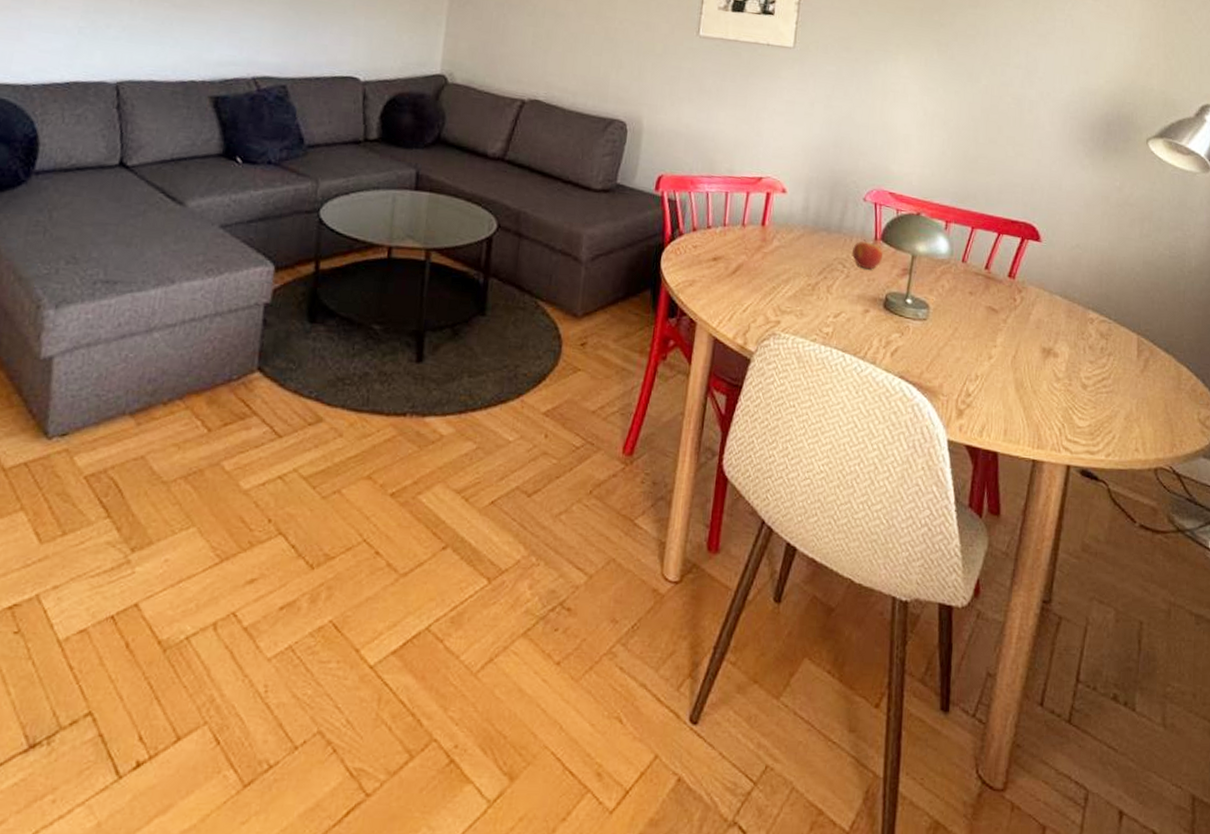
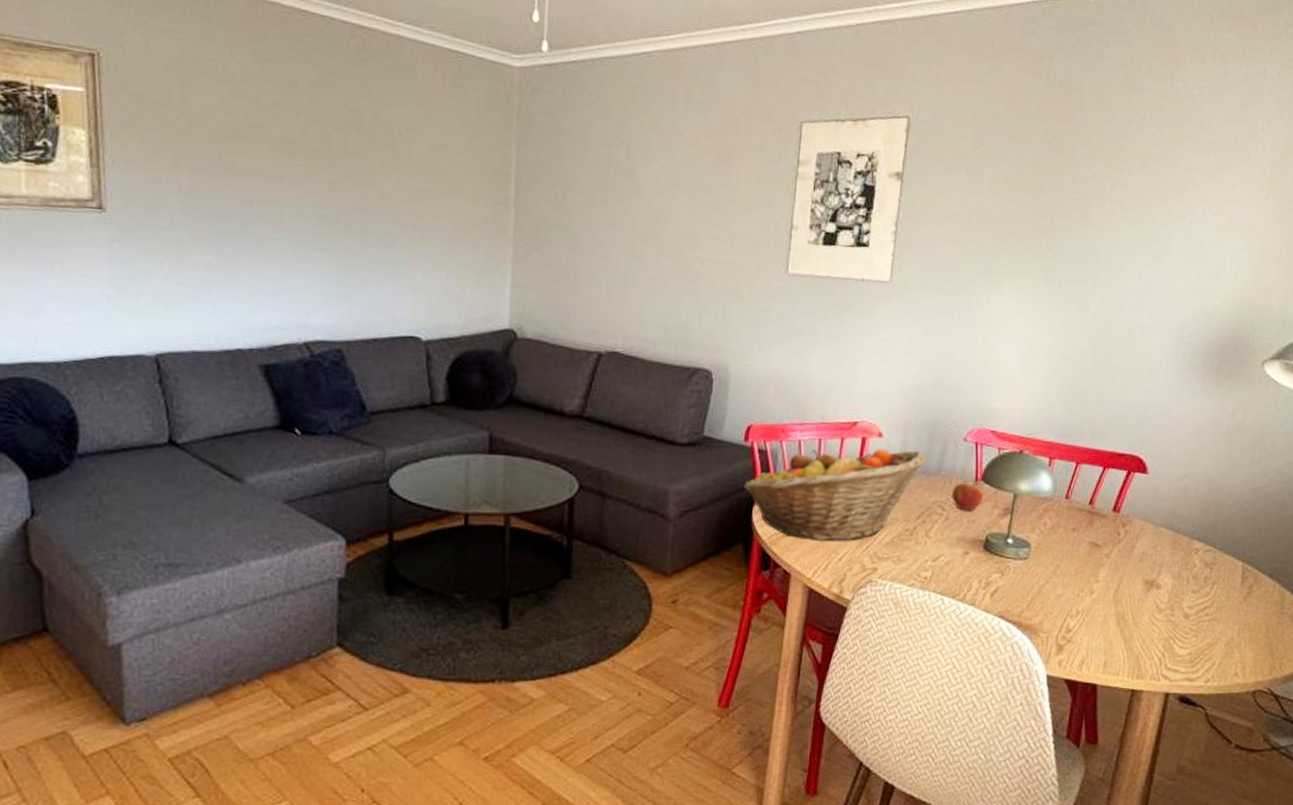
fruit basket: none [653,201,828,292] -> present [743,448,926,541]

